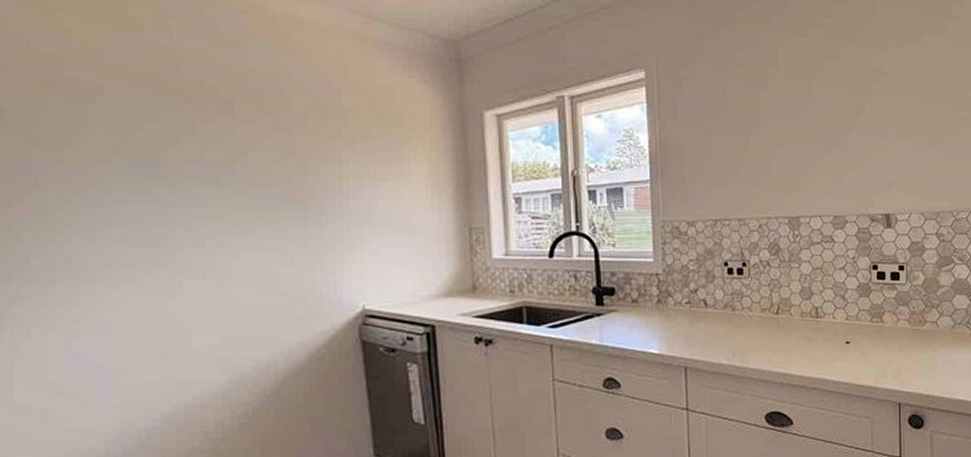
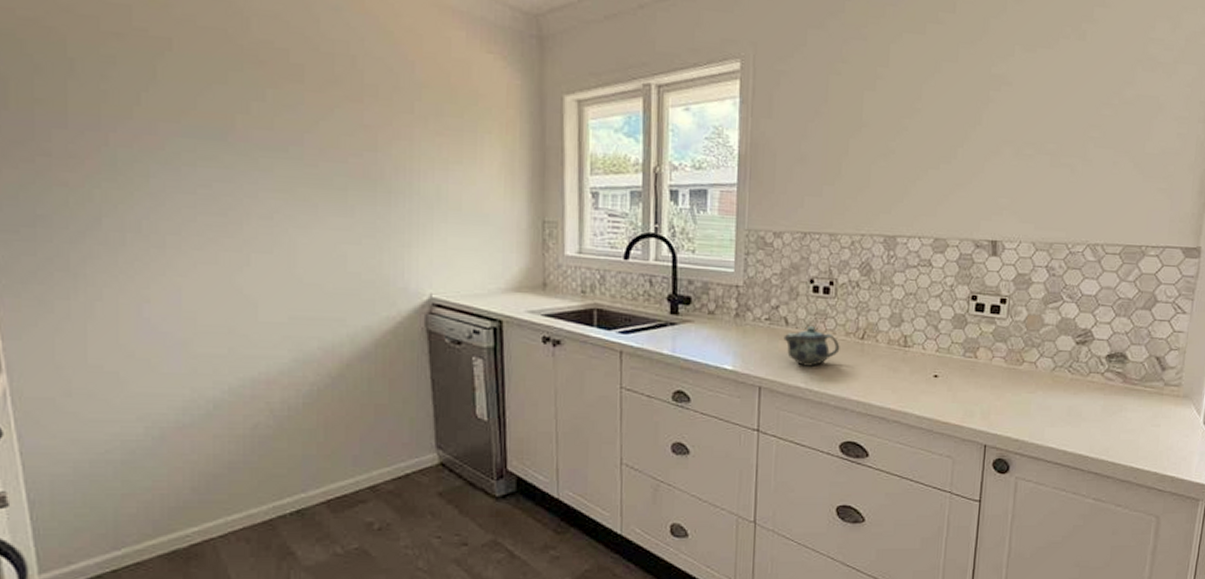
teapot: none [704,306,757,344] -> present [783,326,840,366]

